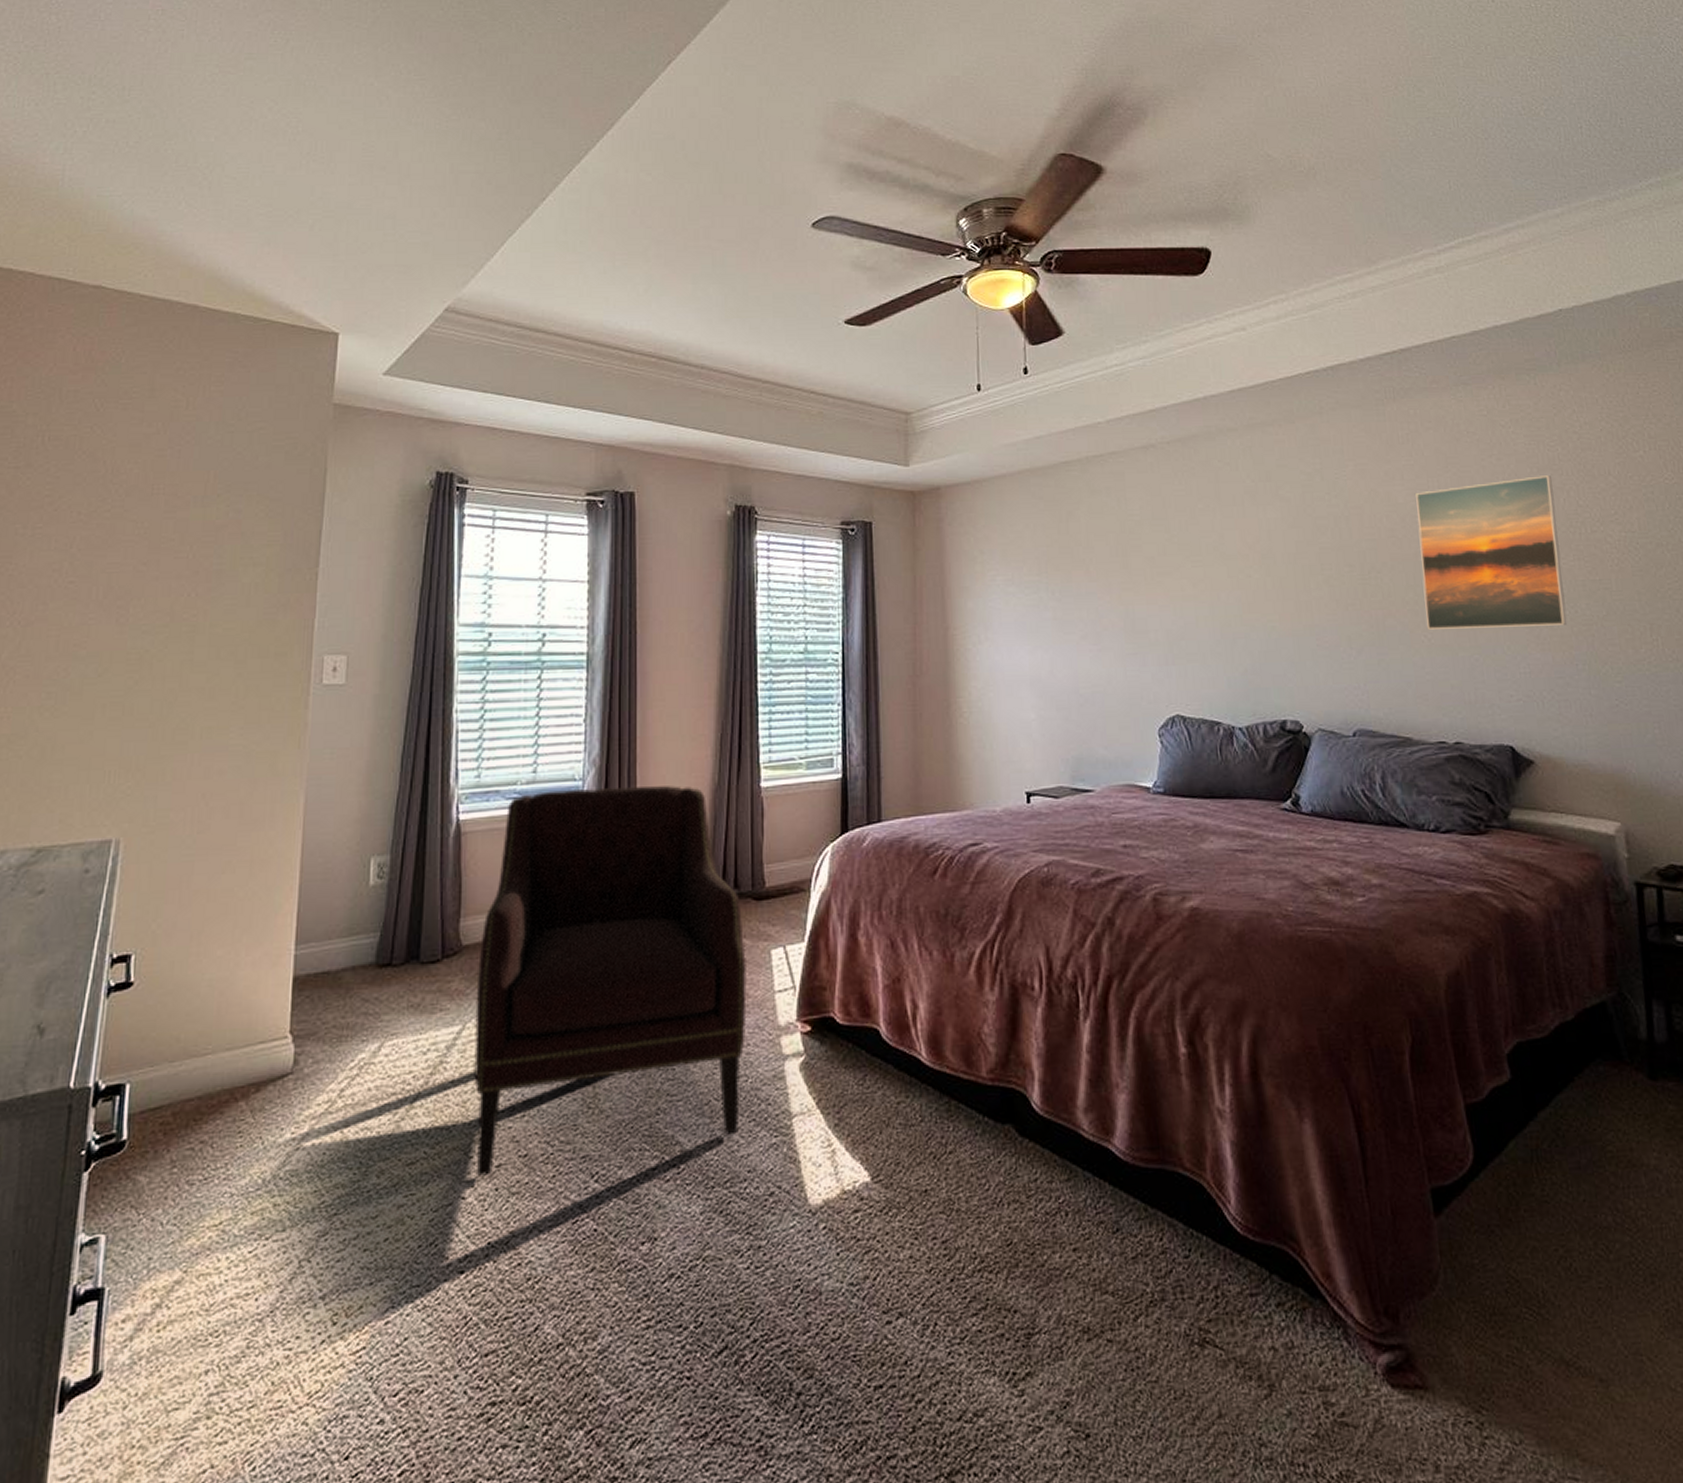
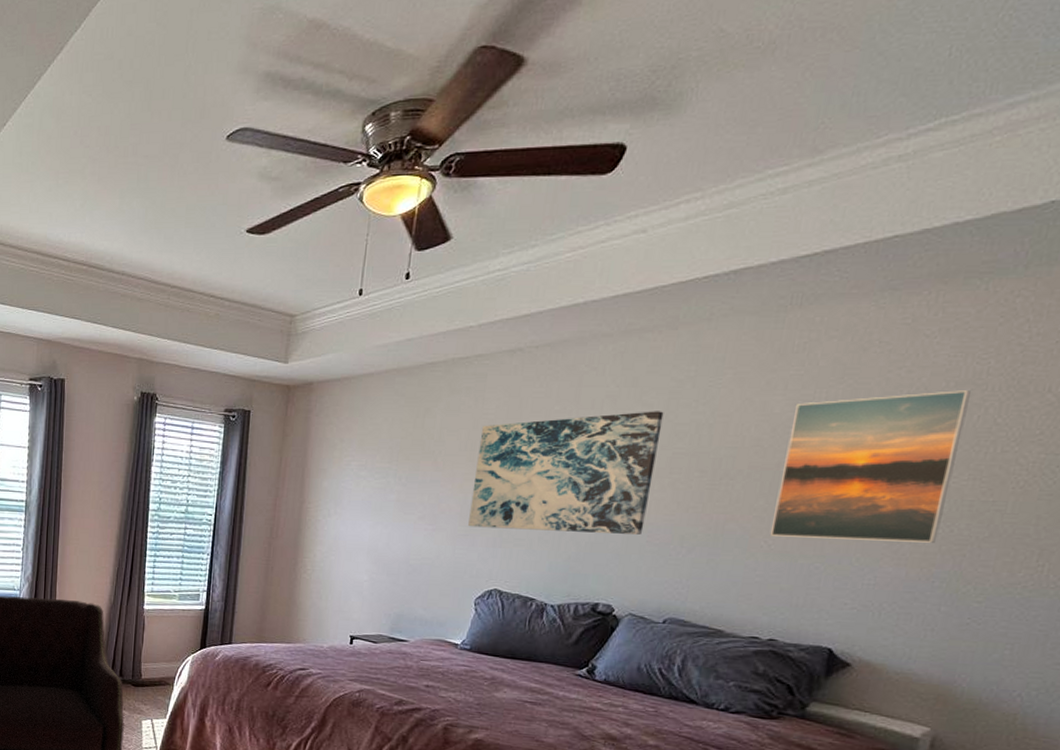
wall art: none [1129,505,1311,644] -> present [468,411,664,535]

